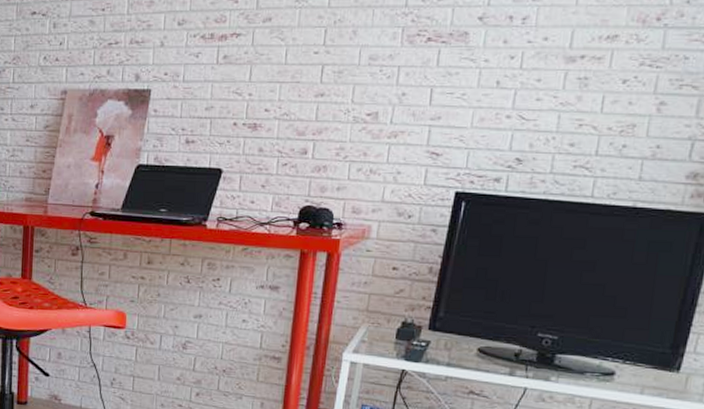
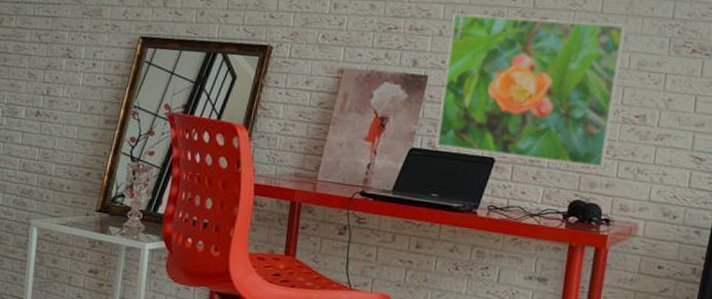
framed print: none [162,18,355,172] -> present [436,13,626,169]

